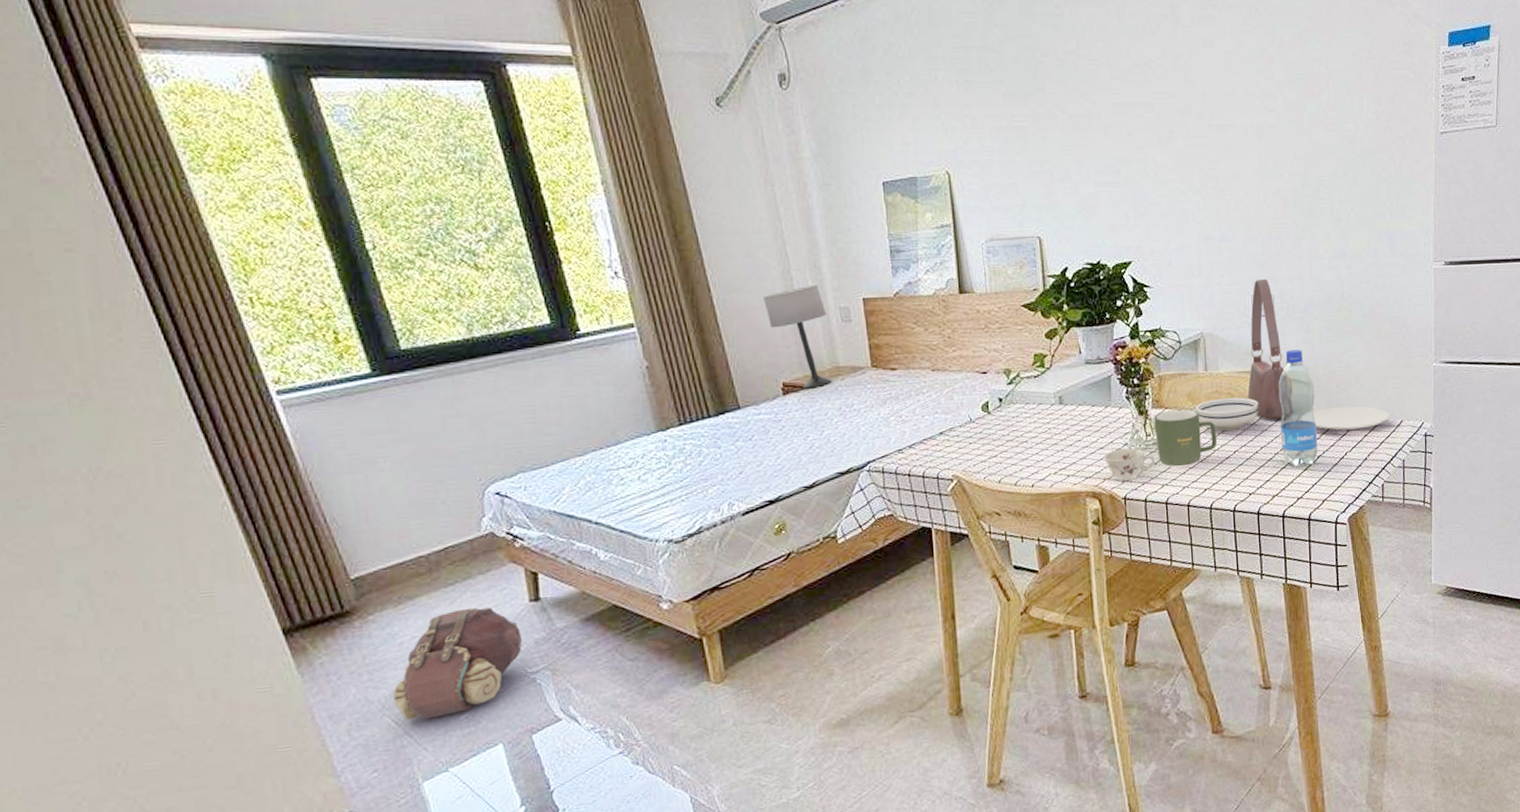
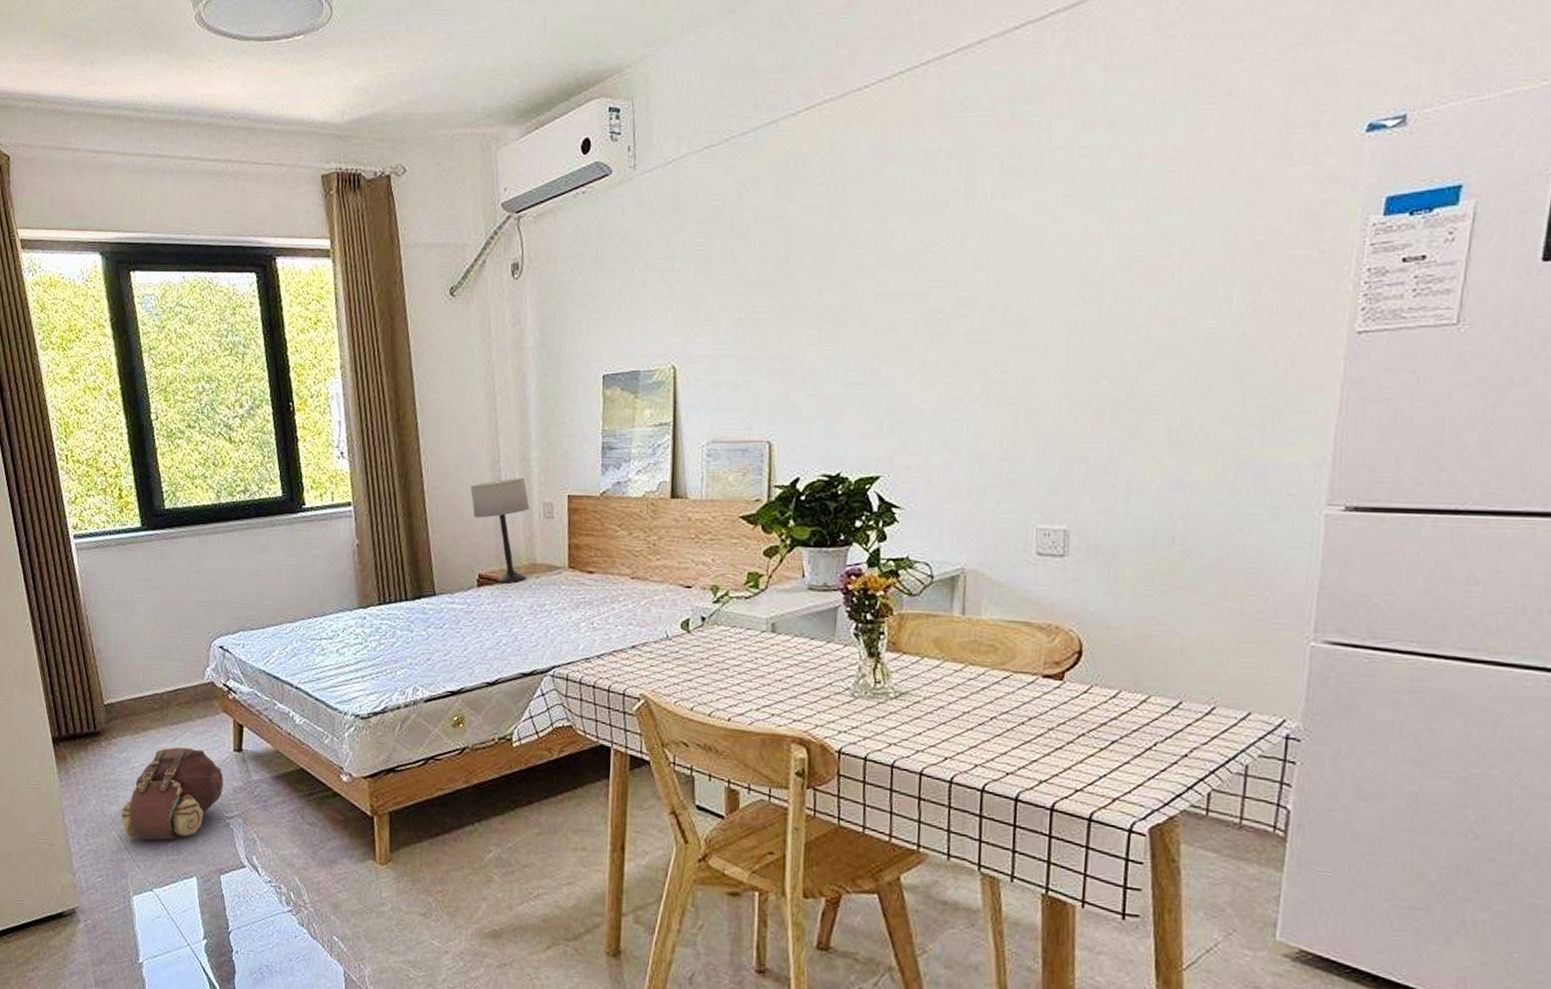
teacup: present [1104,448,1155,482] -> none [818,693,883,733]
mug: present [1154,409,1217,468] -> none [886,656,970,728]
bowl: present [1196,397,1259,431] -> none [944,650,1033,691]
shoulder bag: present [1247,278,1285,419] -> none [1017,509,1075,686]
bottle: present [1278,350,1318,467] -> none [1059,602,1117,752]
plate: present [1313,406,1390,431] -> none [1110,680,1231,715]

